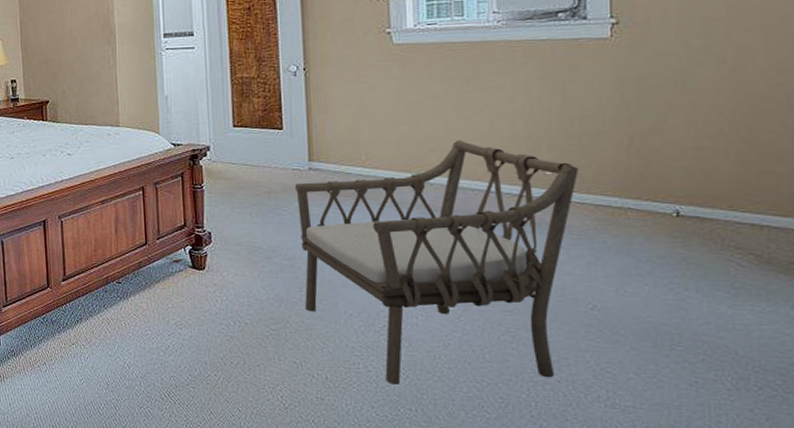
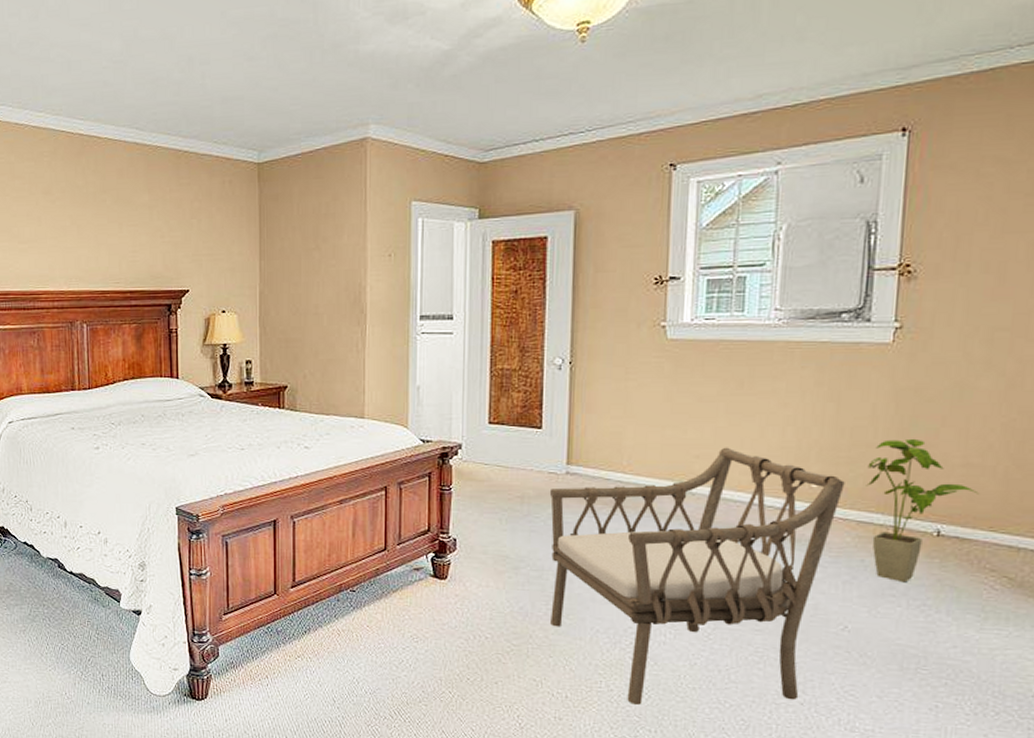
house plant: none [599,125,714,262] -> present [866,438,979,583]

